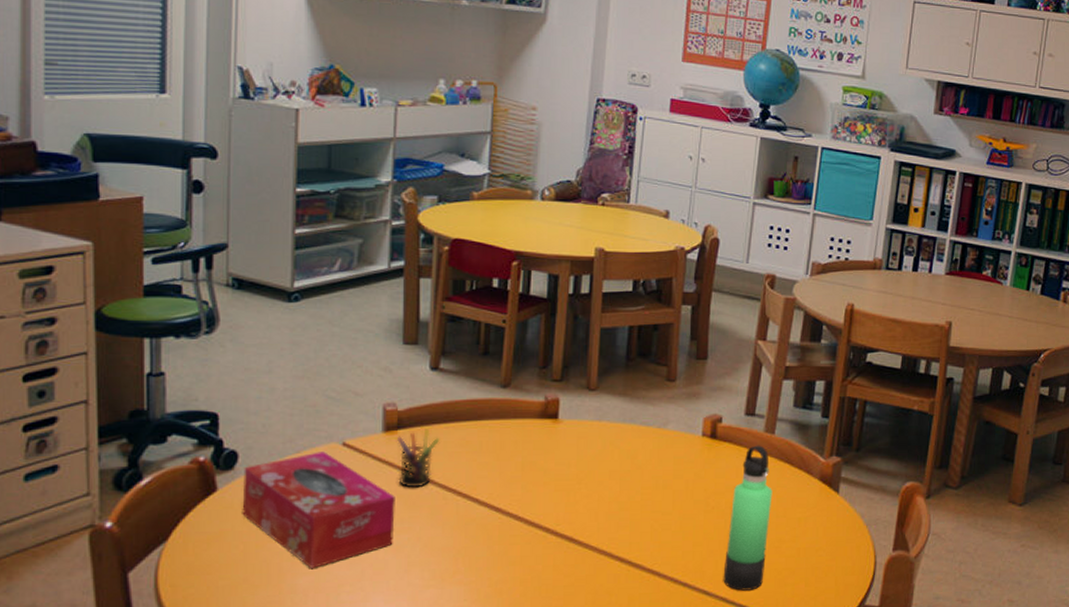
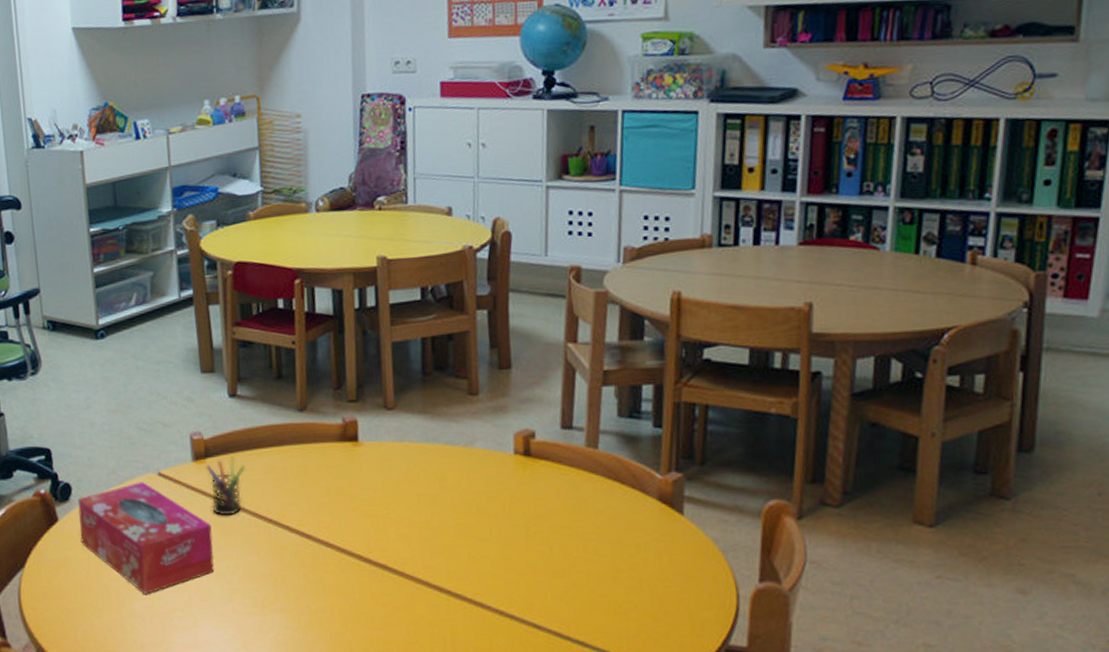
thermos bottle: present [723,445,773,591] -> none [554,462,603,625]

